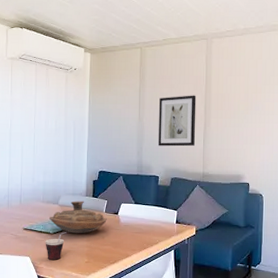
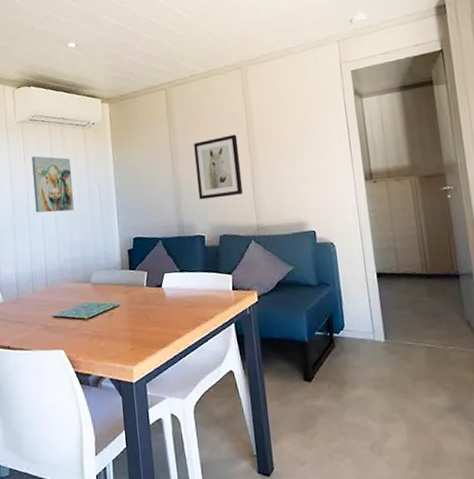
wall art: none [17,90,52,141] -> present [31,156,74,213]
cup: present [45,232,67,260] -> none [79,315,104,351]
decorative bowl: present [49,201,107,233] -> none [82,275,149,316]

